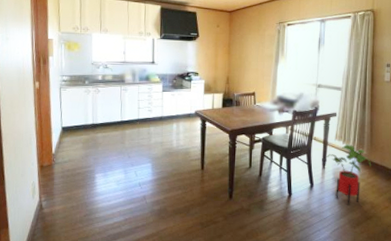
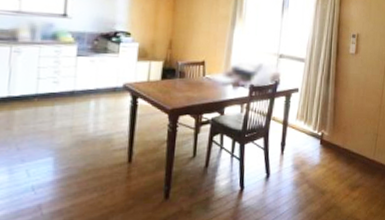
house plant: present [326,144,371,205] -> none [286,125,333,196]

